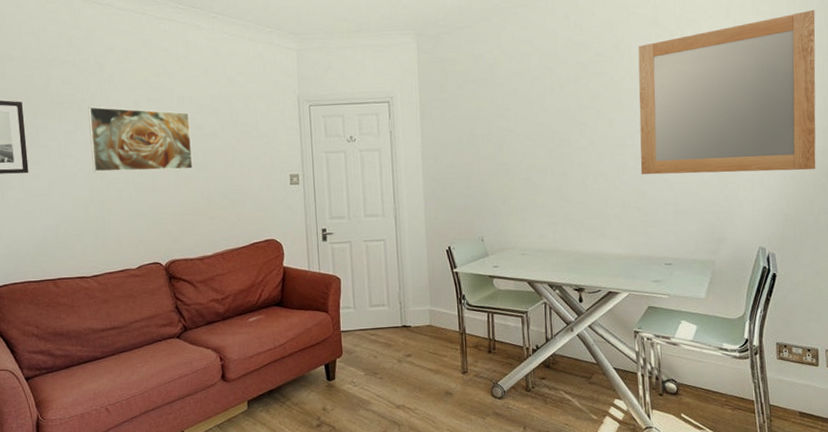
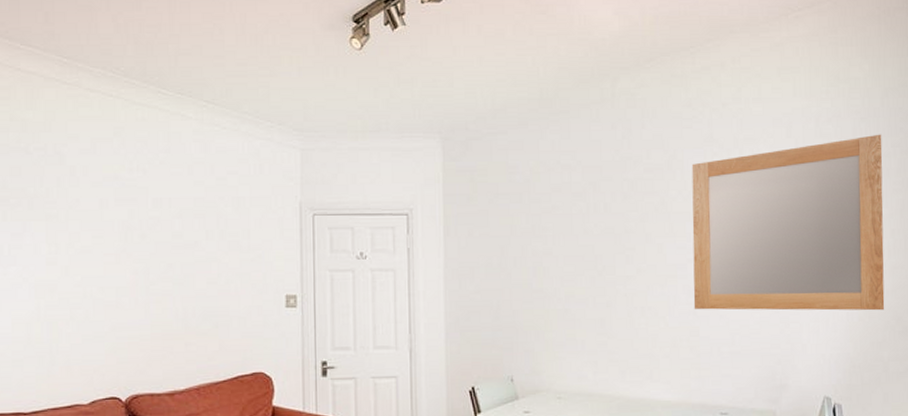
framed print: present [88,106,193,172] -> none [41,204,168,285]

